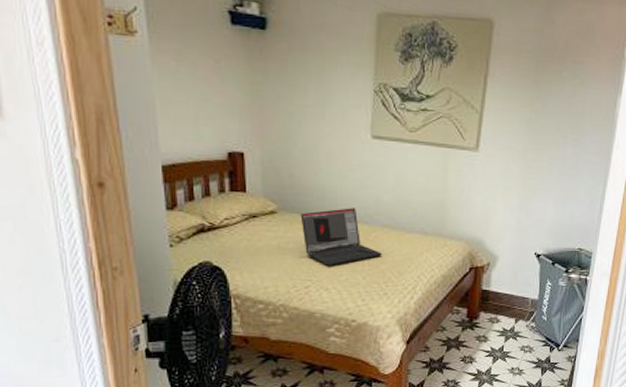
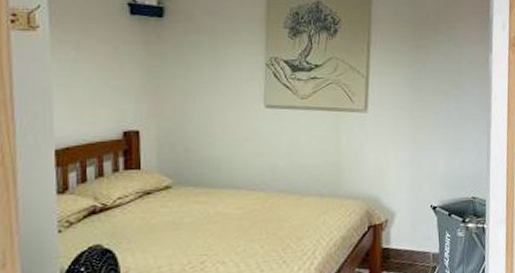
laptop: present [300,208,382,267] -> none [195,176,279,239]

